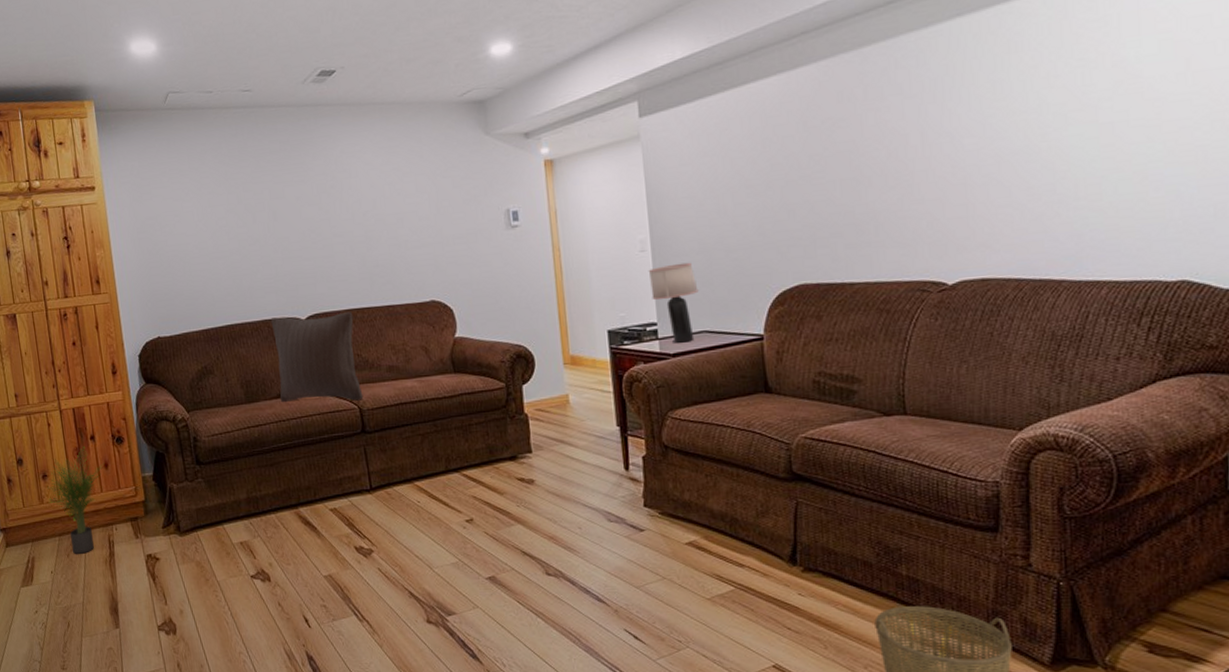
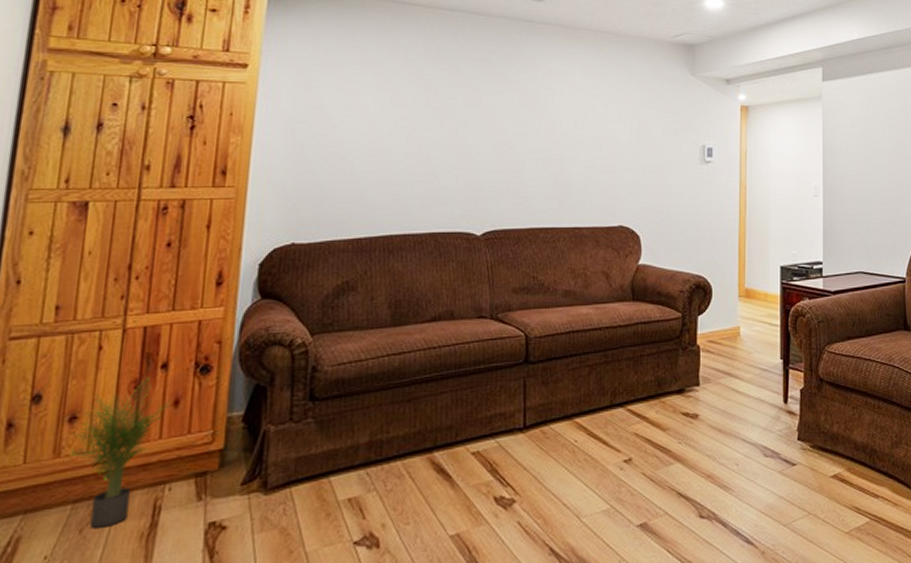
pillow: present [270,312,364,402] -> none [434,231,535,327]
table lamp: present [648,262,699,343] -> none [819,210,858,282]

